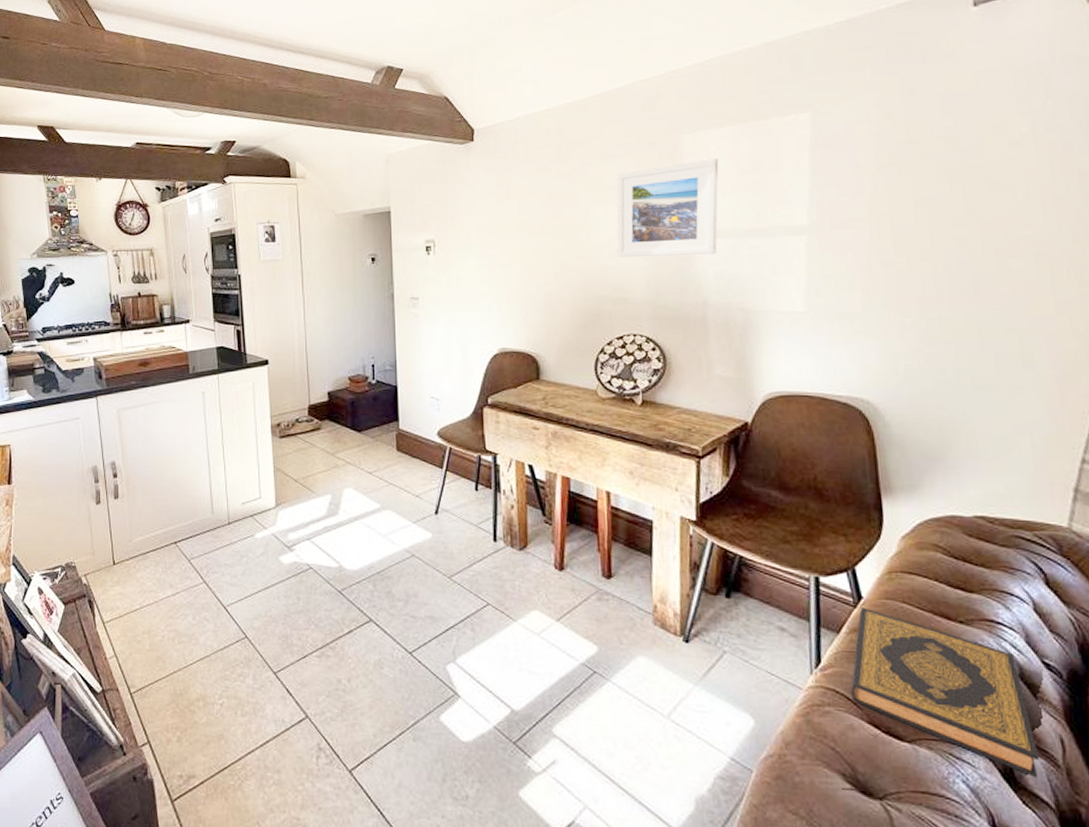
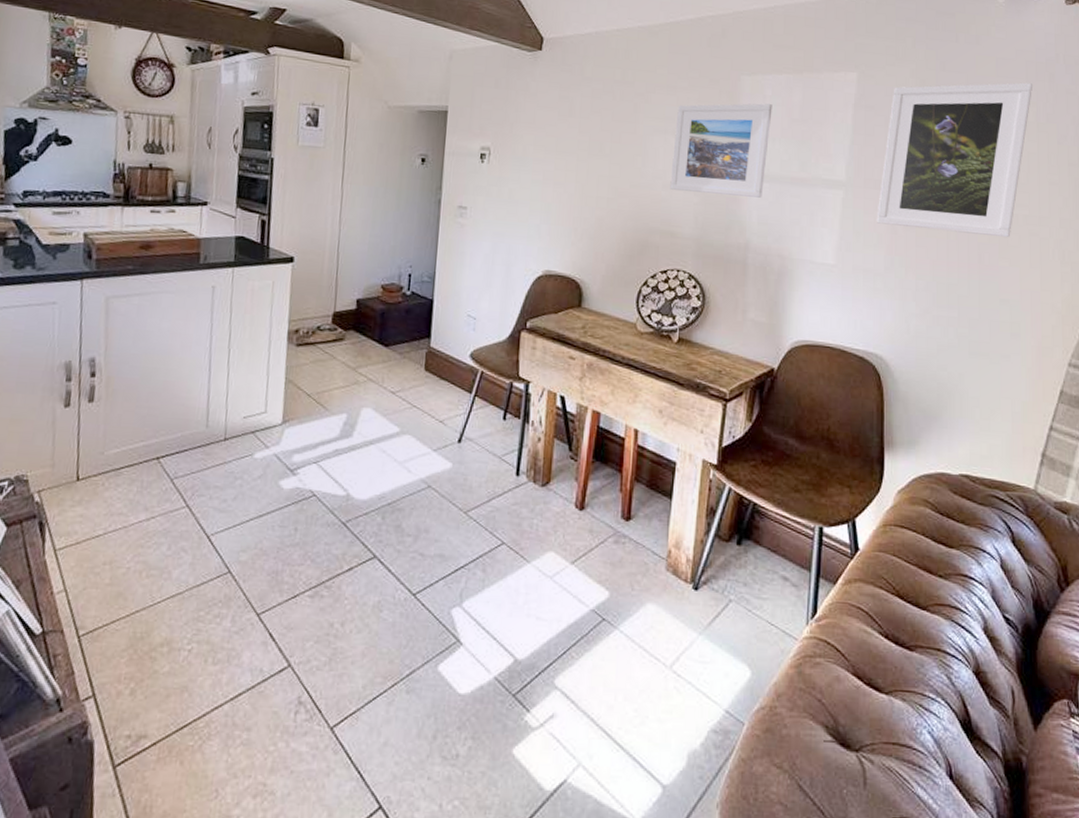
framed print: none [848,92,1024,265] -> present [876,82,1032,238]
hardback book: present [851,607,1040,779] -> none [841,559,994,729]

